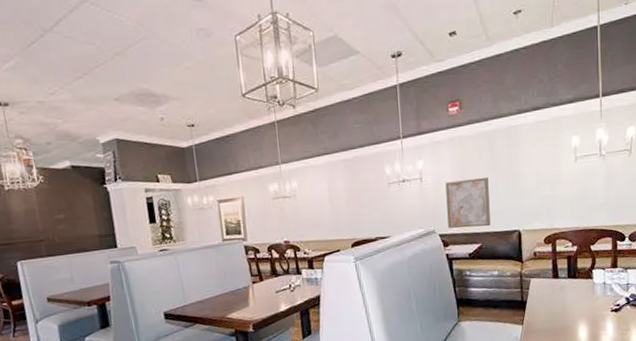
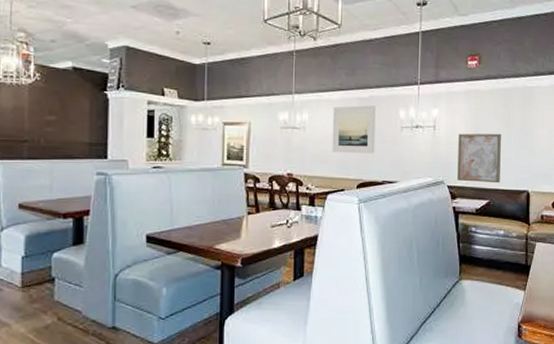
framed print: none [320,165,365,217] -> present [332,105,376,154]

